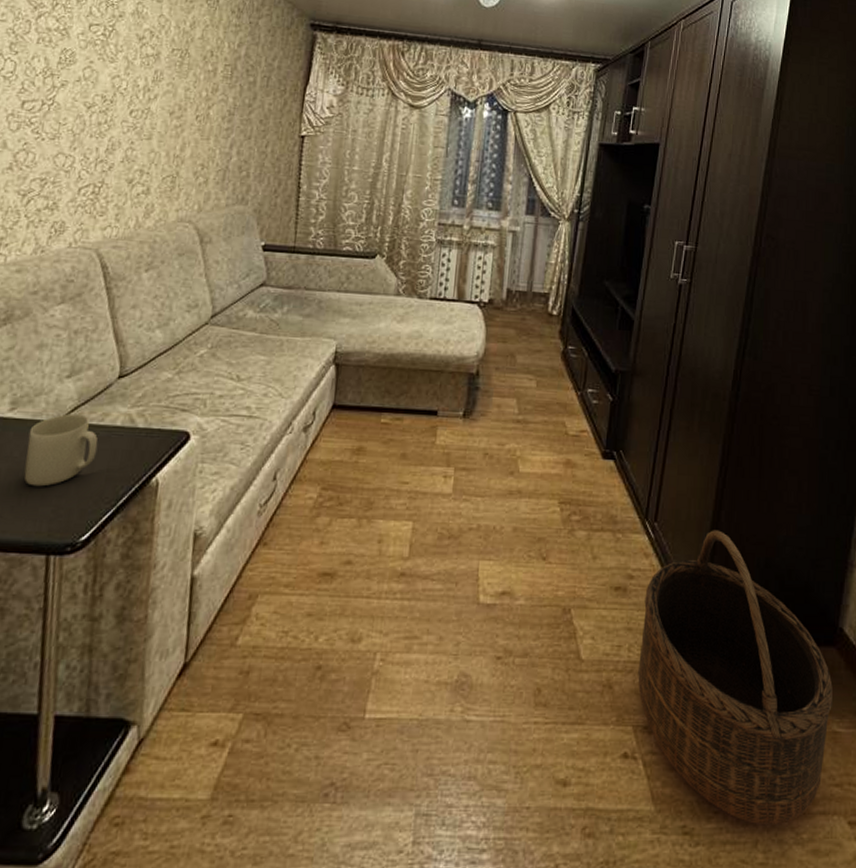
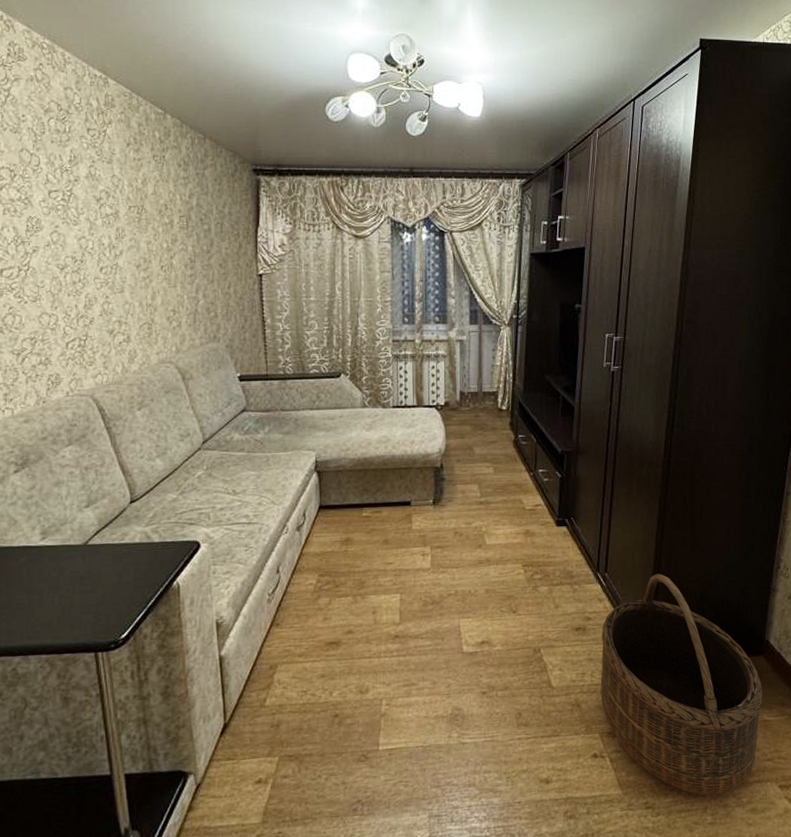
mug: present [23,413,98,487] -> none [61,536,123,599]

